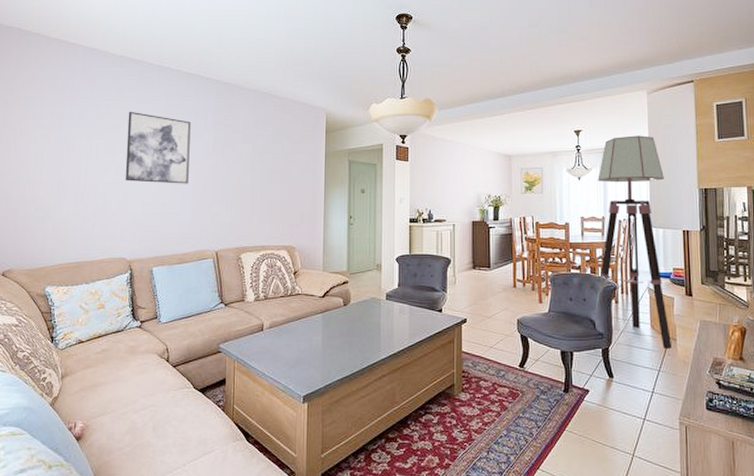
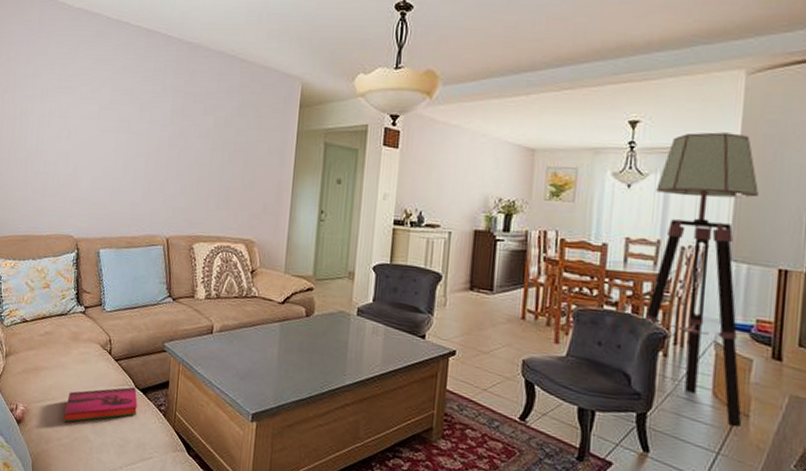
wall art: present [125,111,191,184] -> none [76,71,148,159]
hardback book: none [125,388,197,432] -> present [64,387,138,423]

